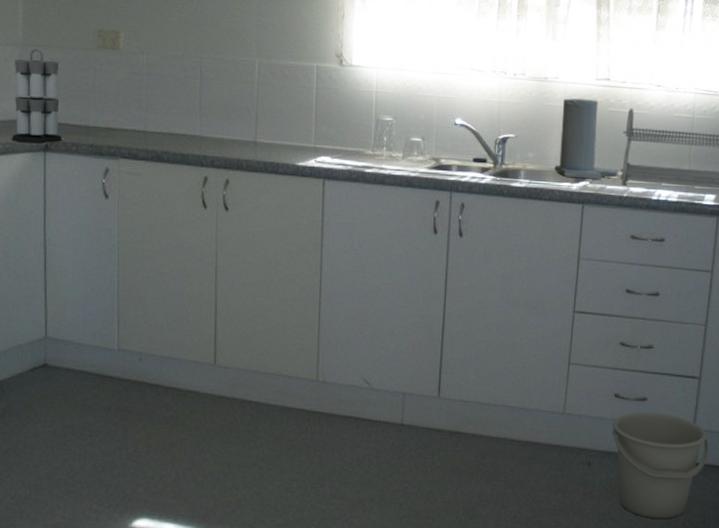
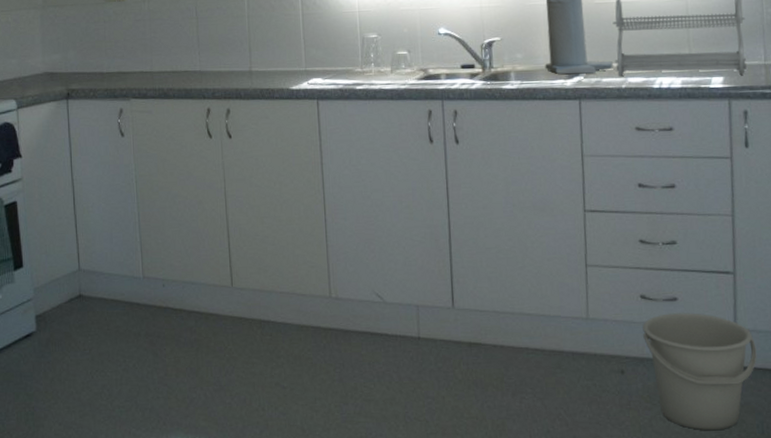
spice rack: present [11,48,63,143] -> none [36,9,82,93]

